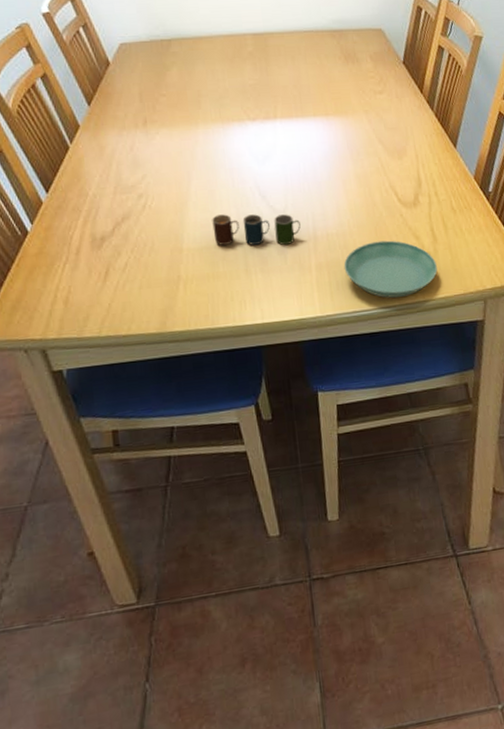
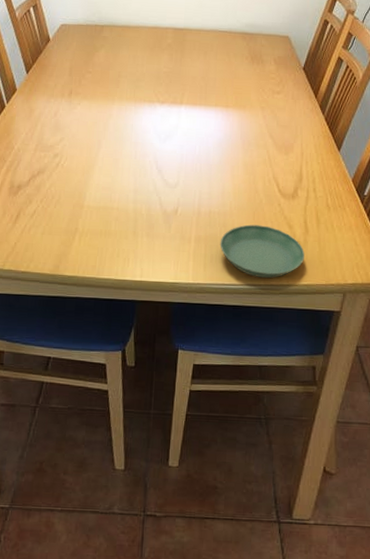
cup: present [212,214,301,245] -> none [111,180,188,216]

